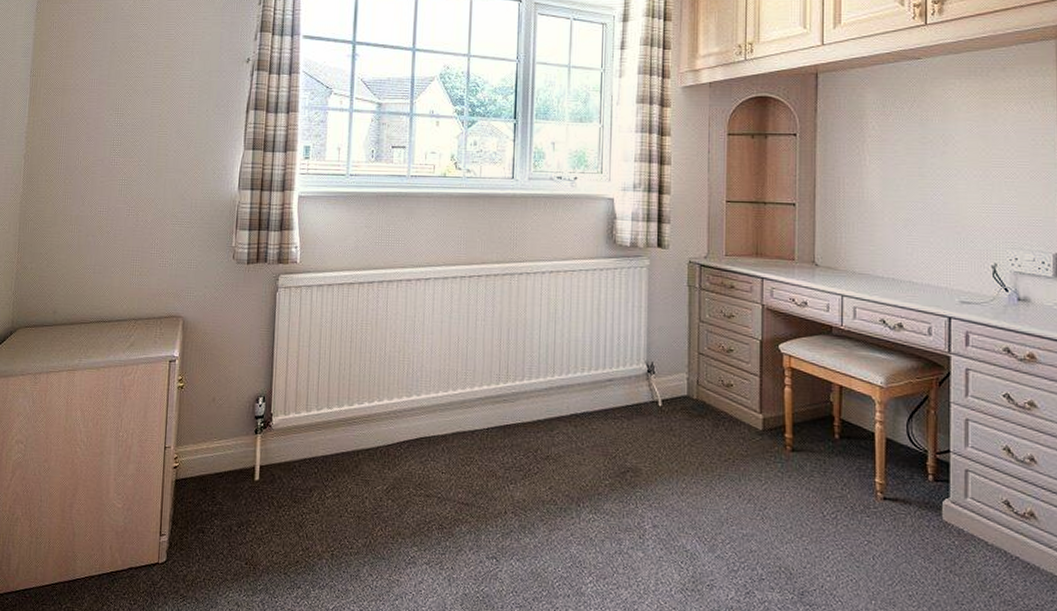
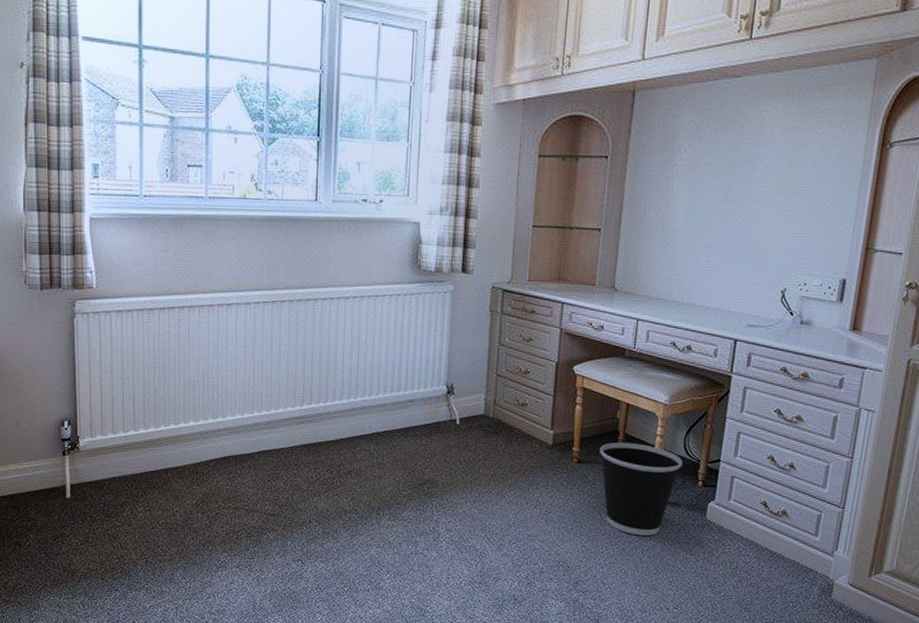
wastebasket: none [815,428,908,539] -> present [600,442,683,536]

